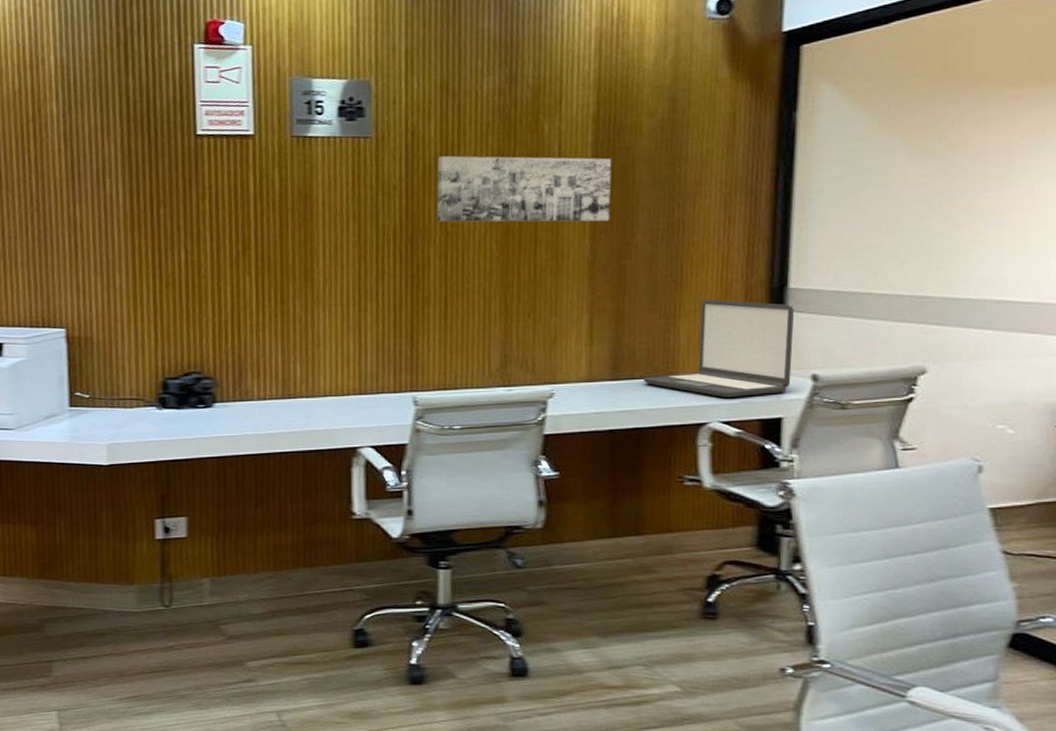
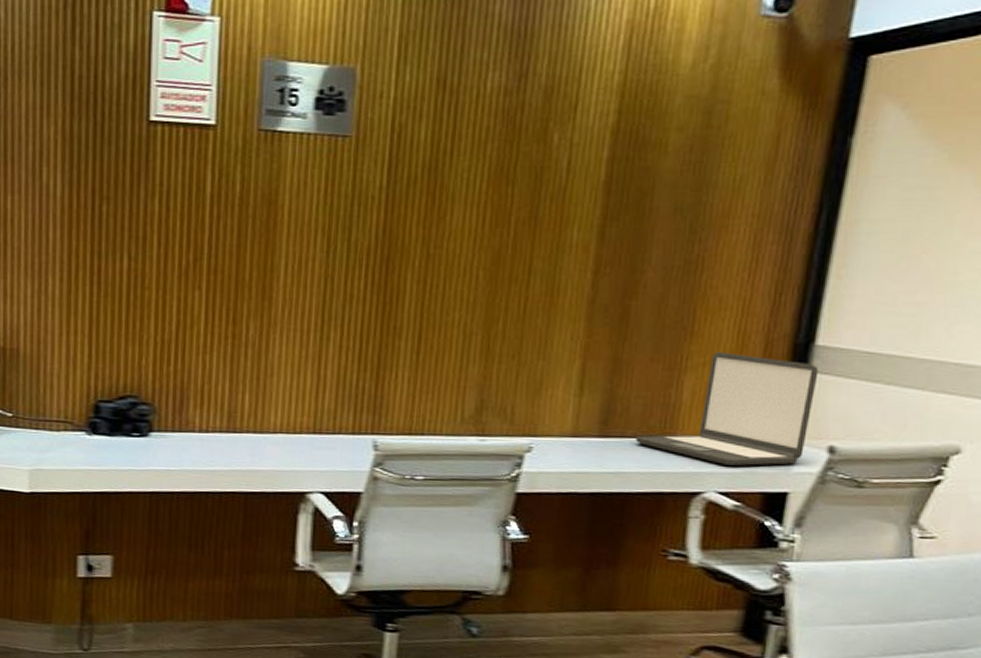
wall art: present [436,156,612,222] -> none [418,164,629,254]

